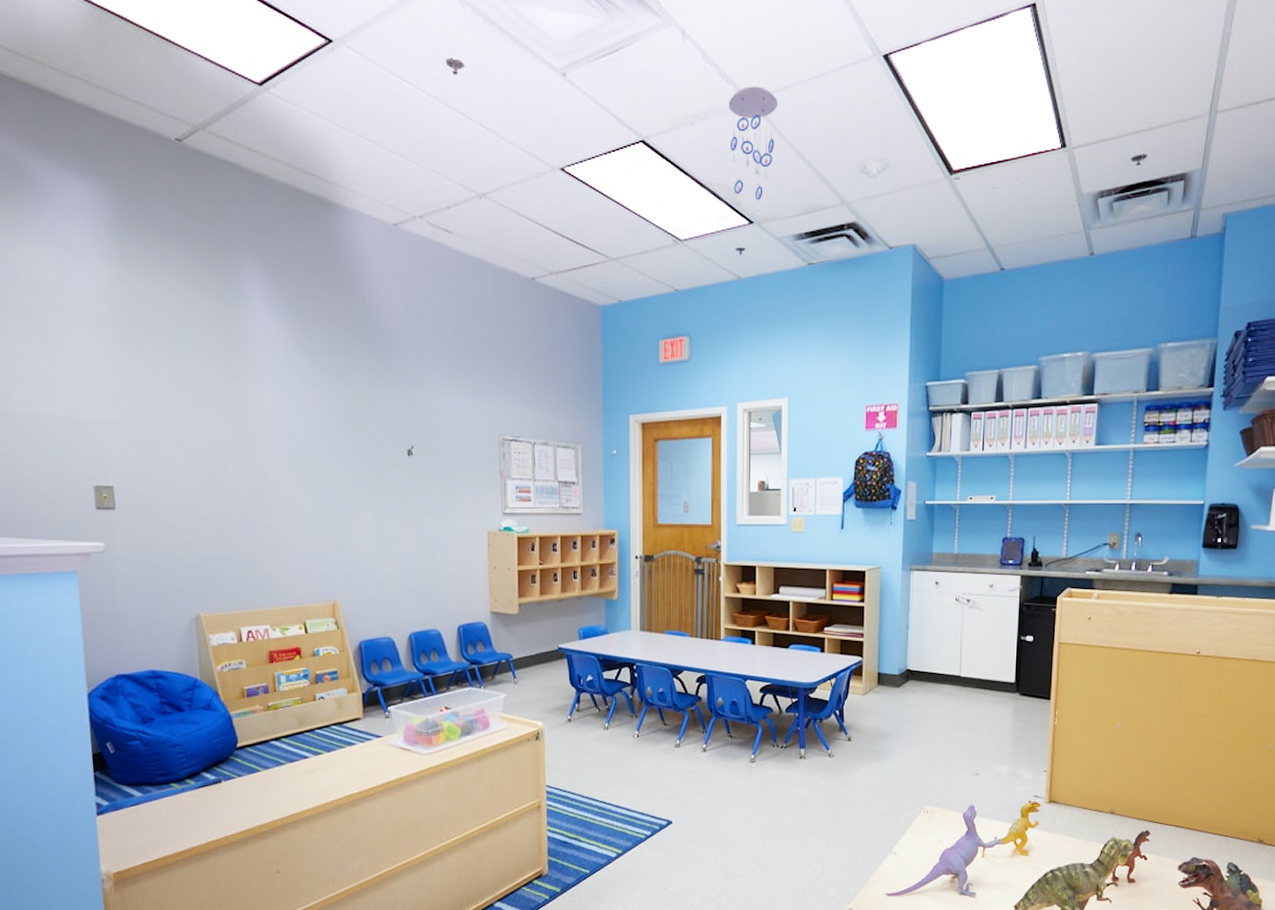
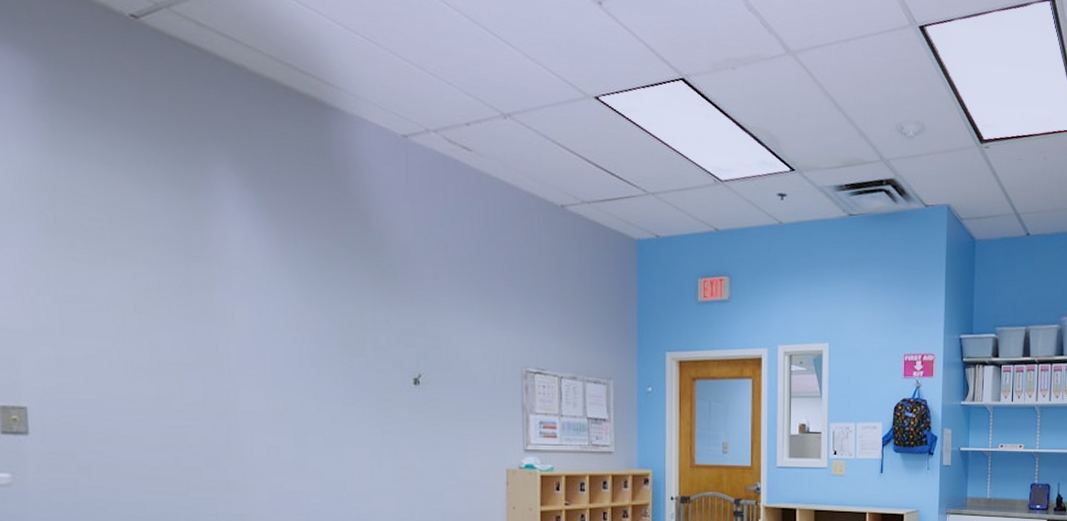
ceiling mobile: present [728,86,779,211] -> none [770,39,820,159]

